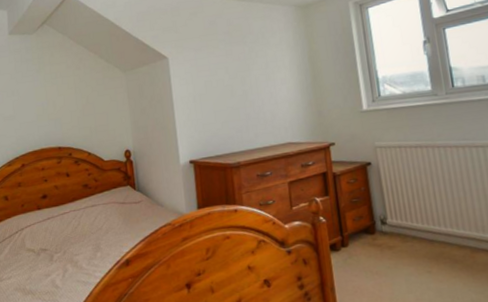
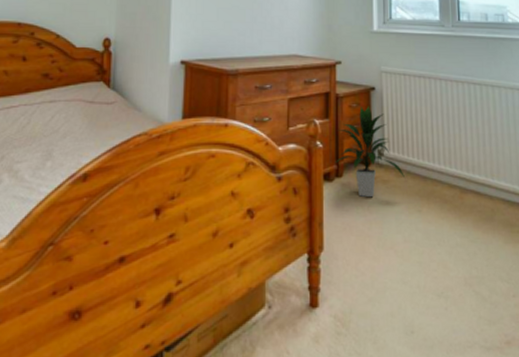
indoor plant: none [338,180,410,263] -> present [336,106,405,198]

